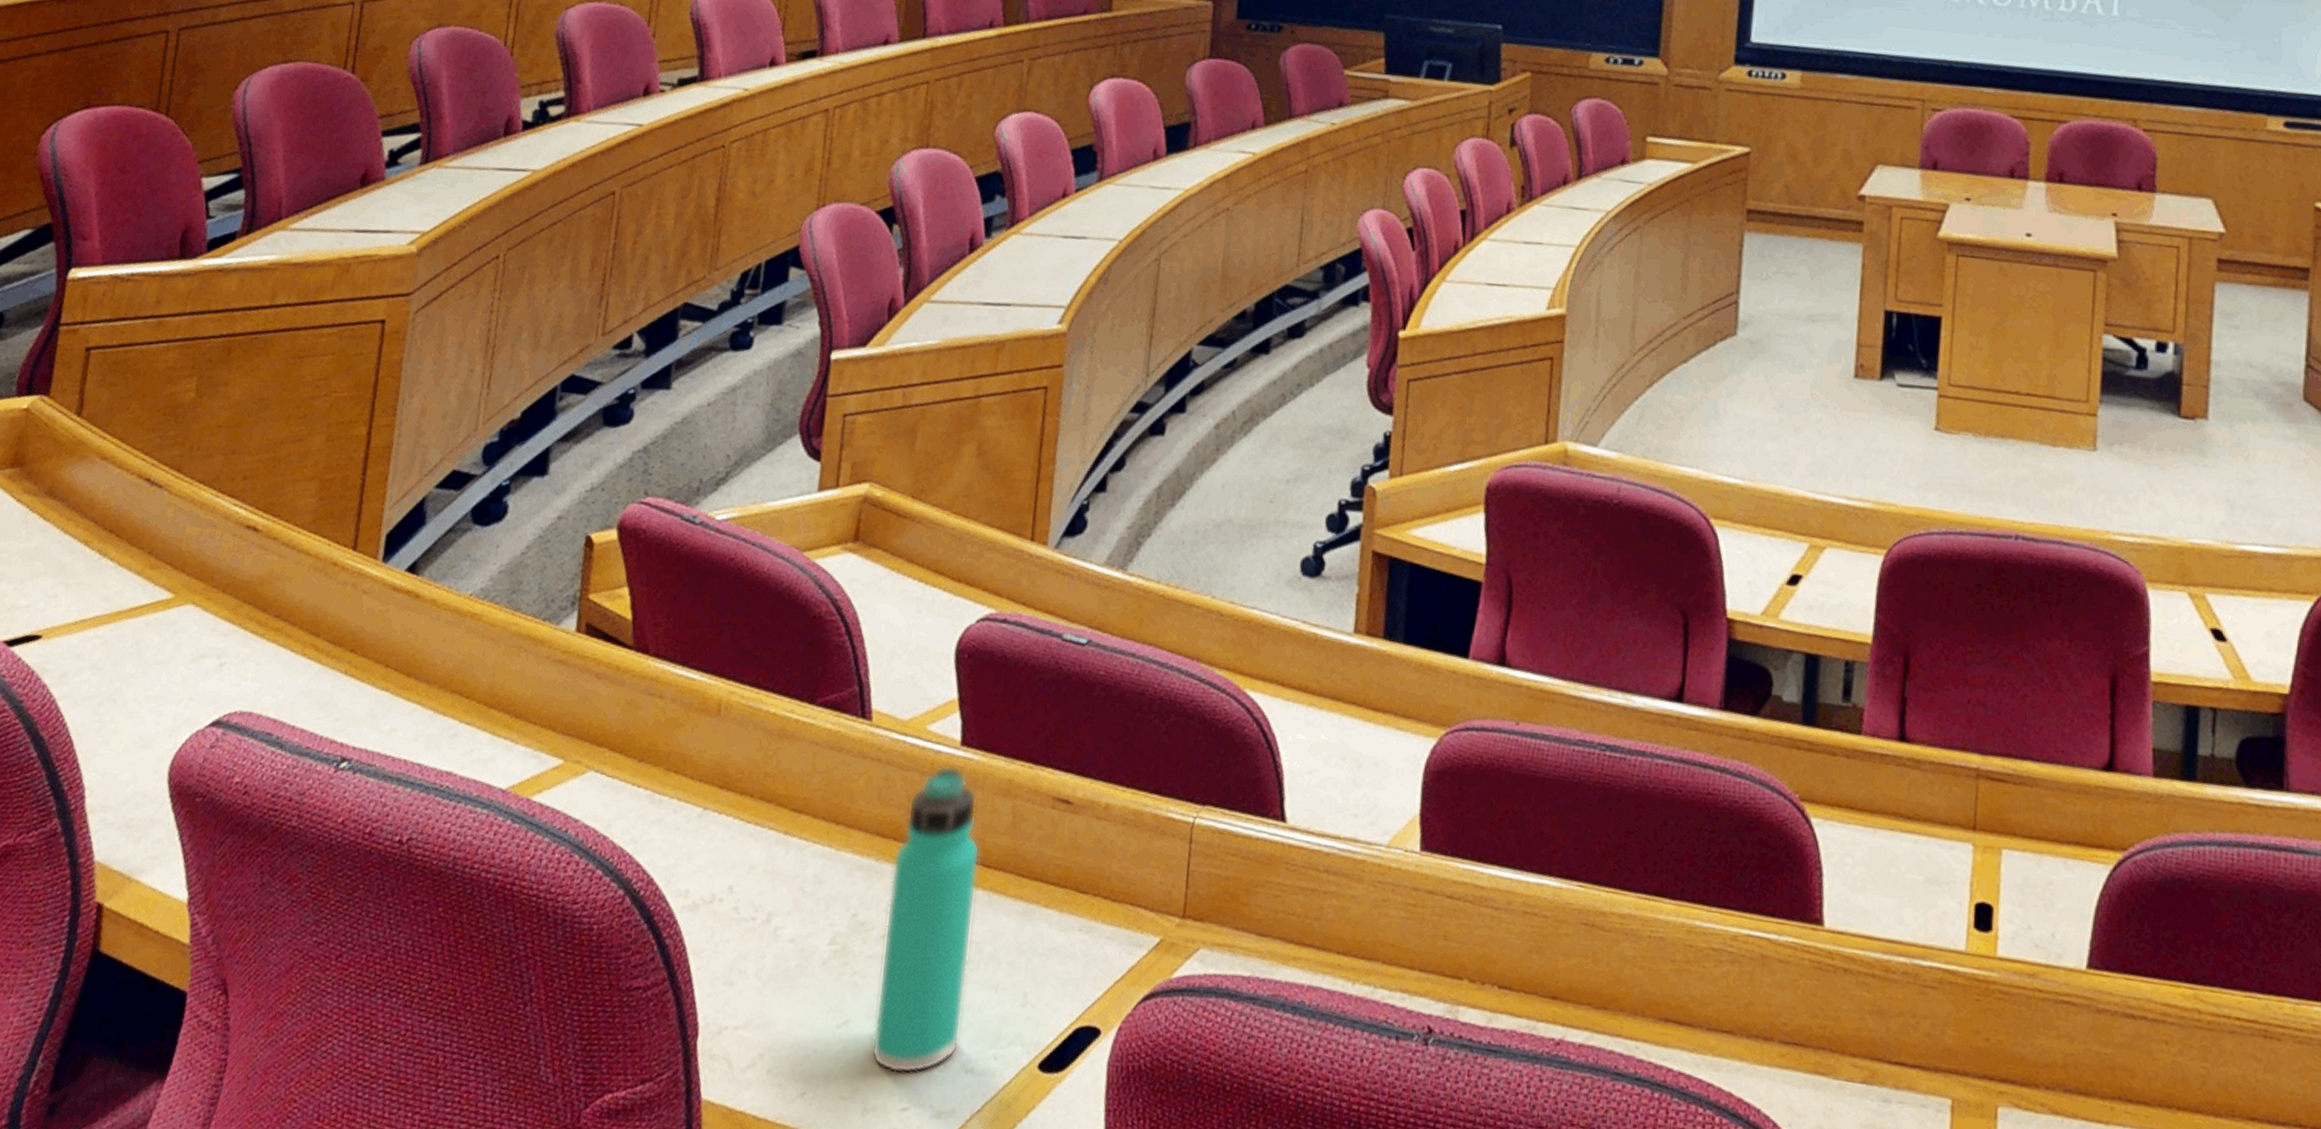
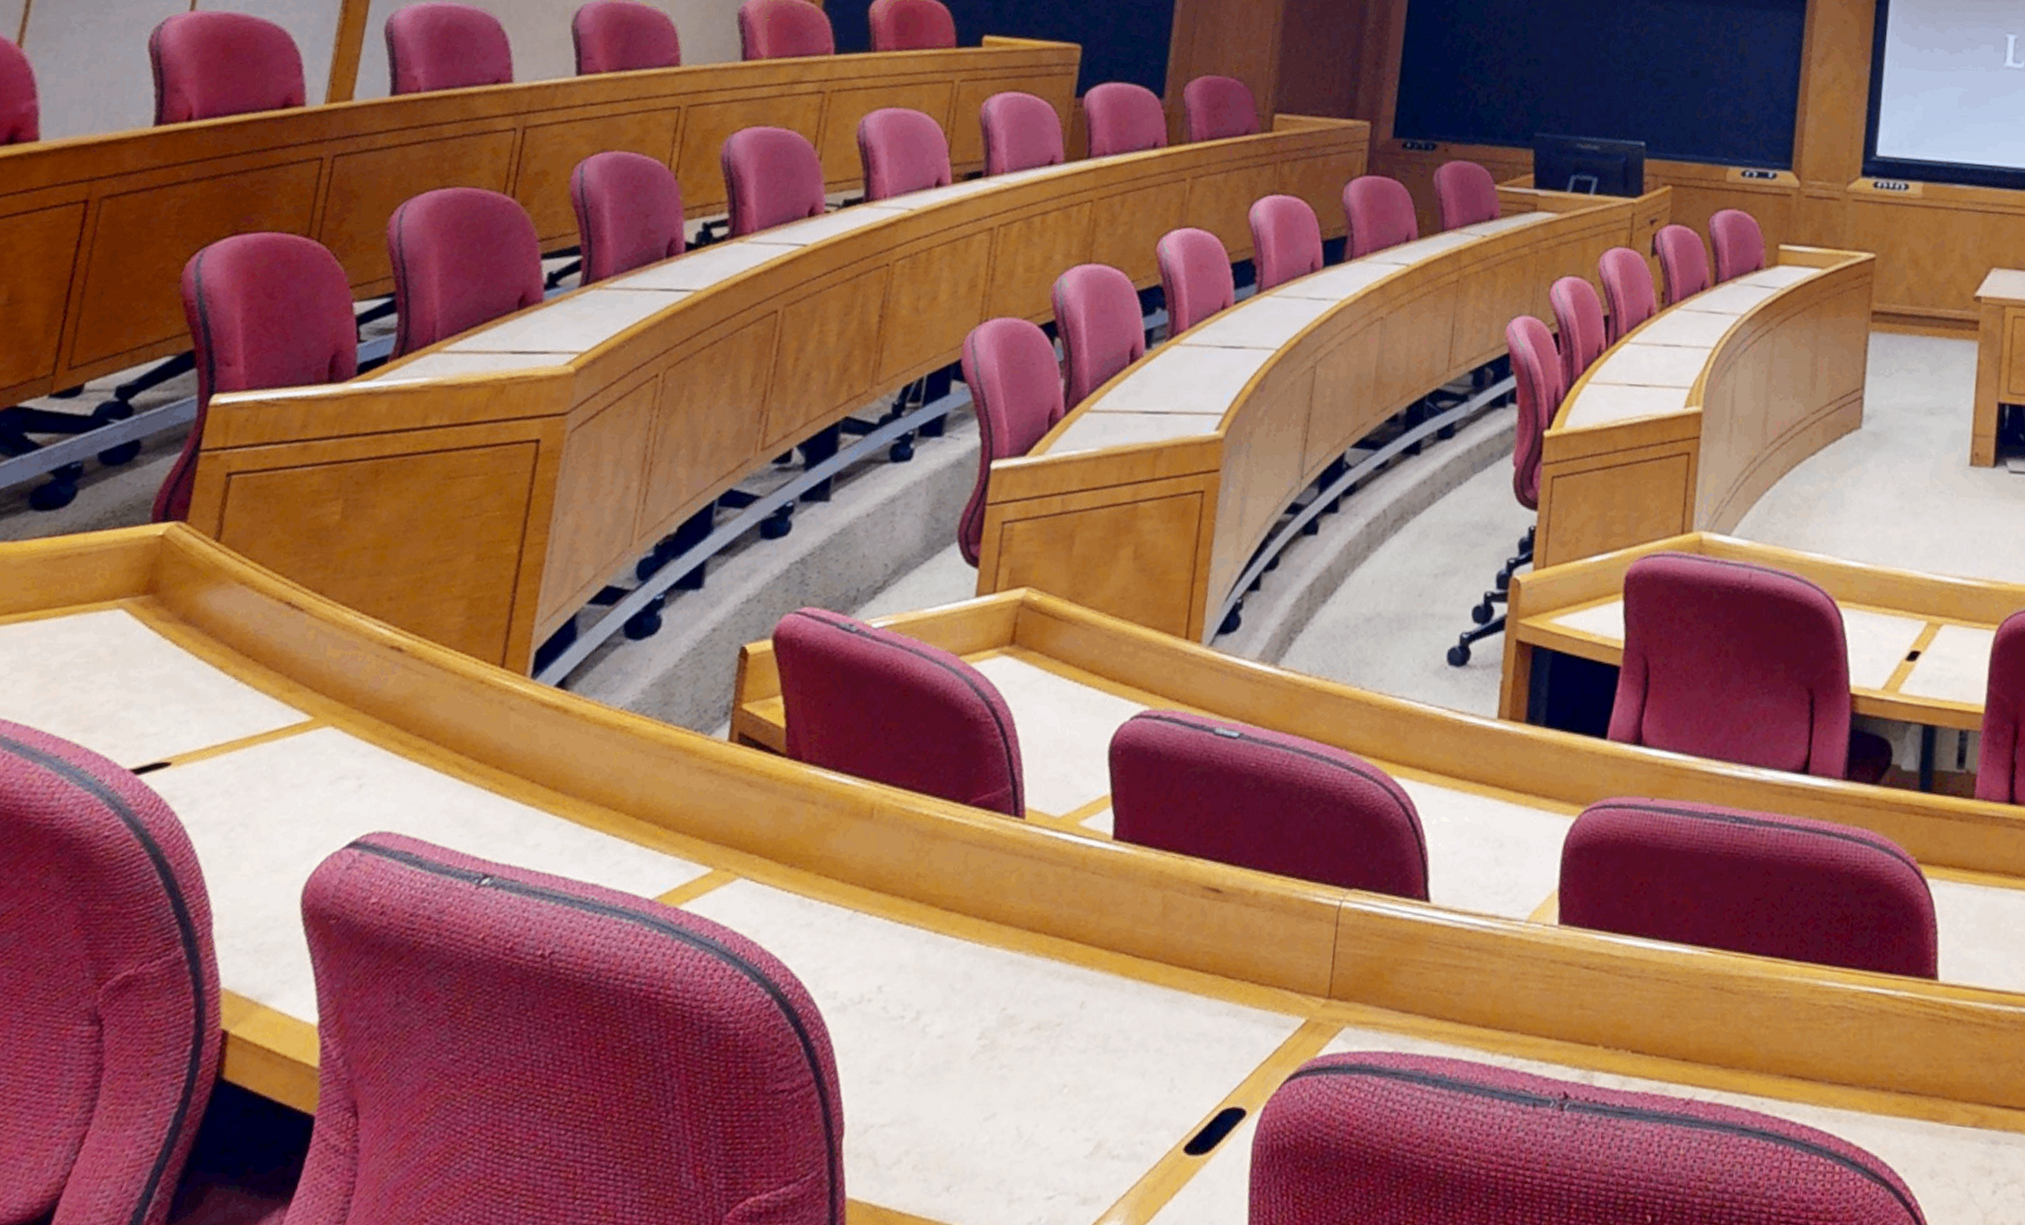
thermos bottle: present [871,765,980,1074] -> none [1017,859,1130,1164]

